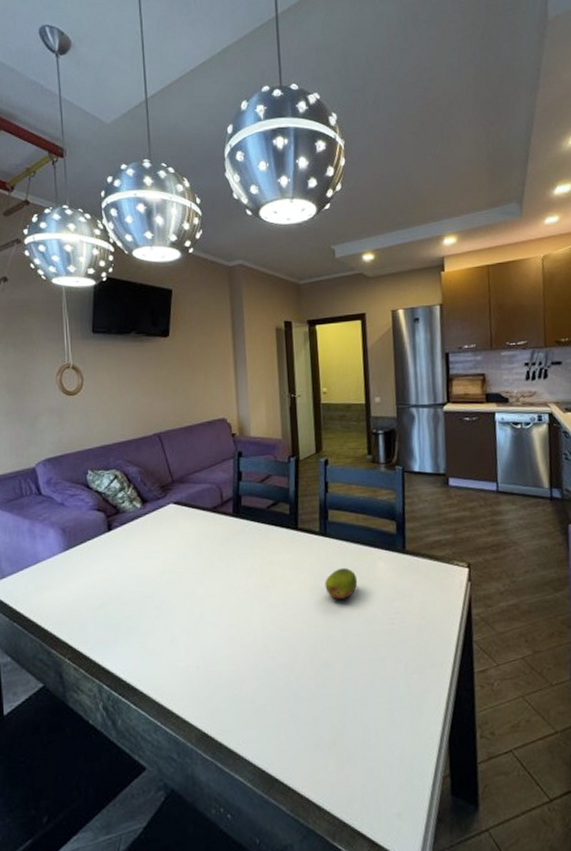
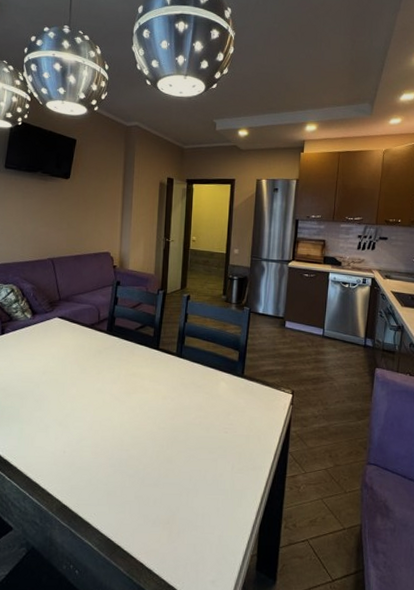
fruit: present [325,567,358,599] -> none [175,384,203,409]

